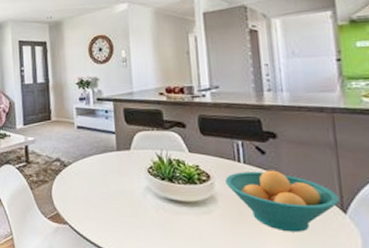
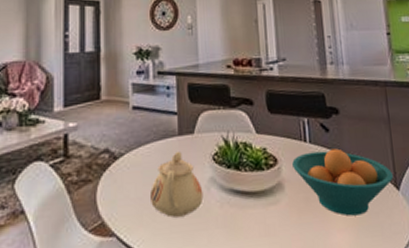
teapot: none [94,163,140,215] -> present [149,151,204,218]

